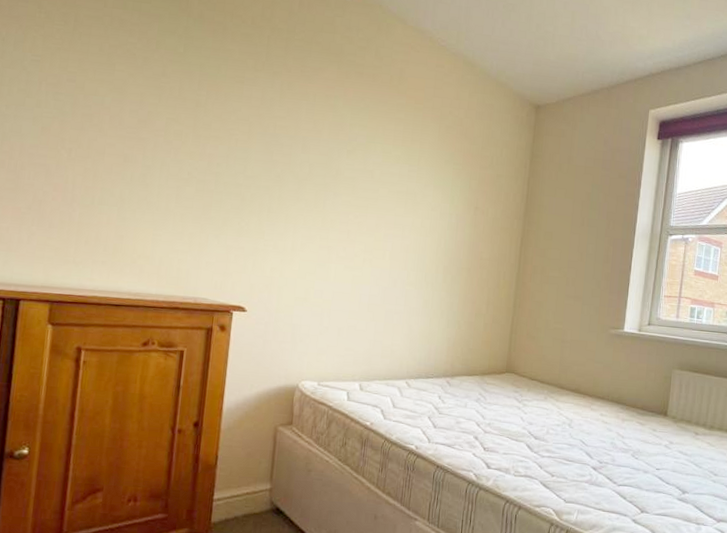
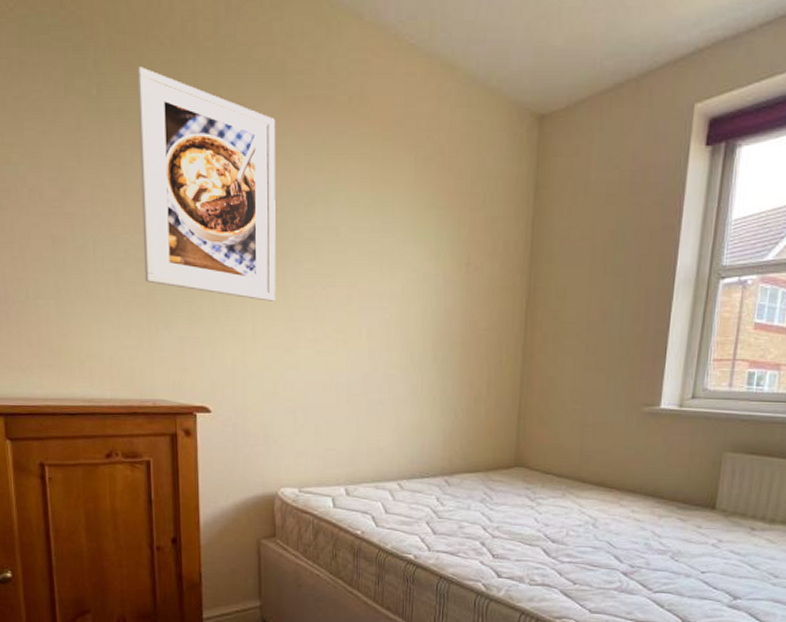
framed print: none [202,35,330,224] -> present [137,67,276,302]

